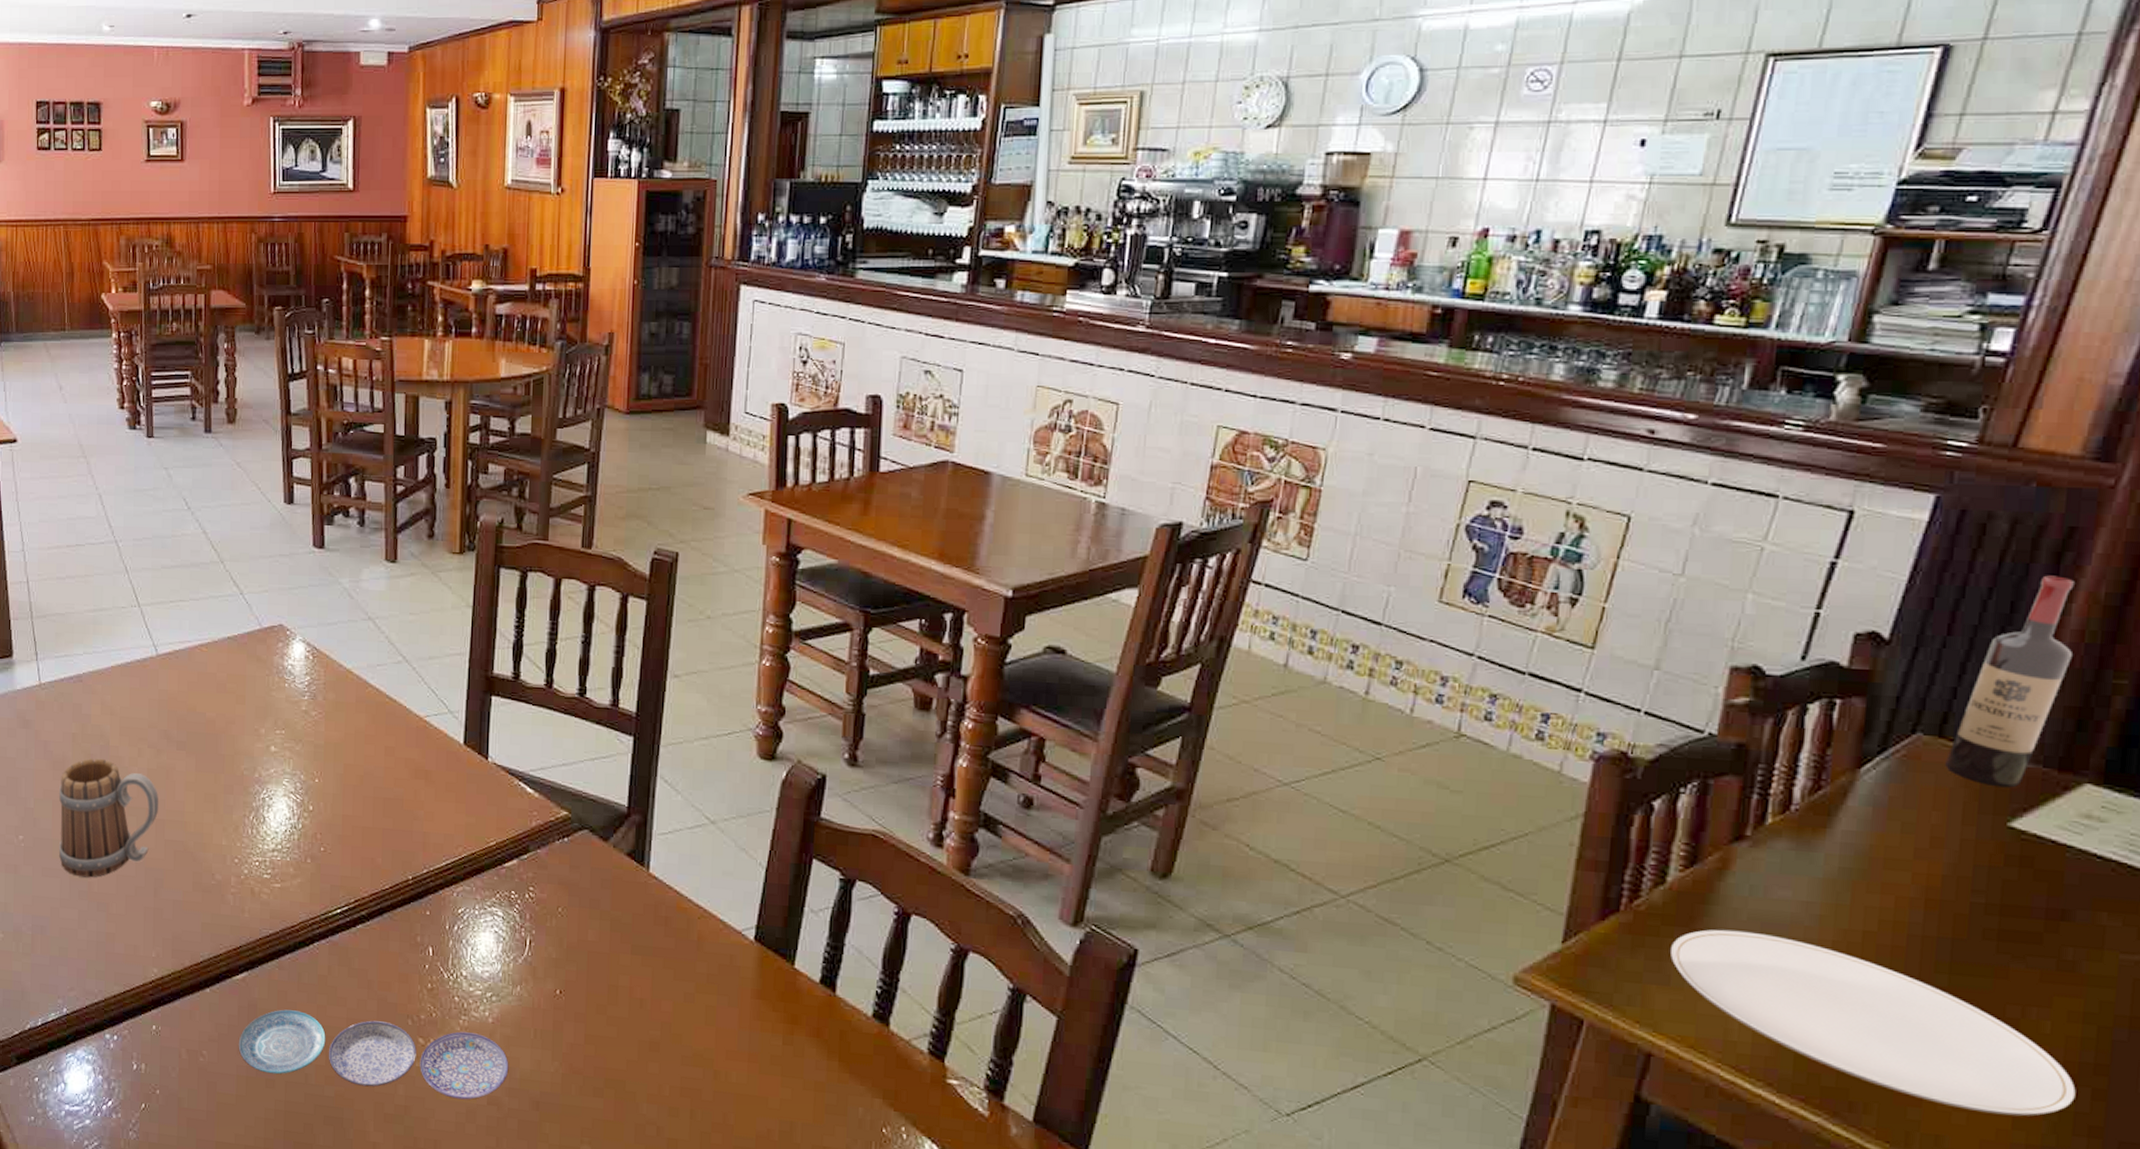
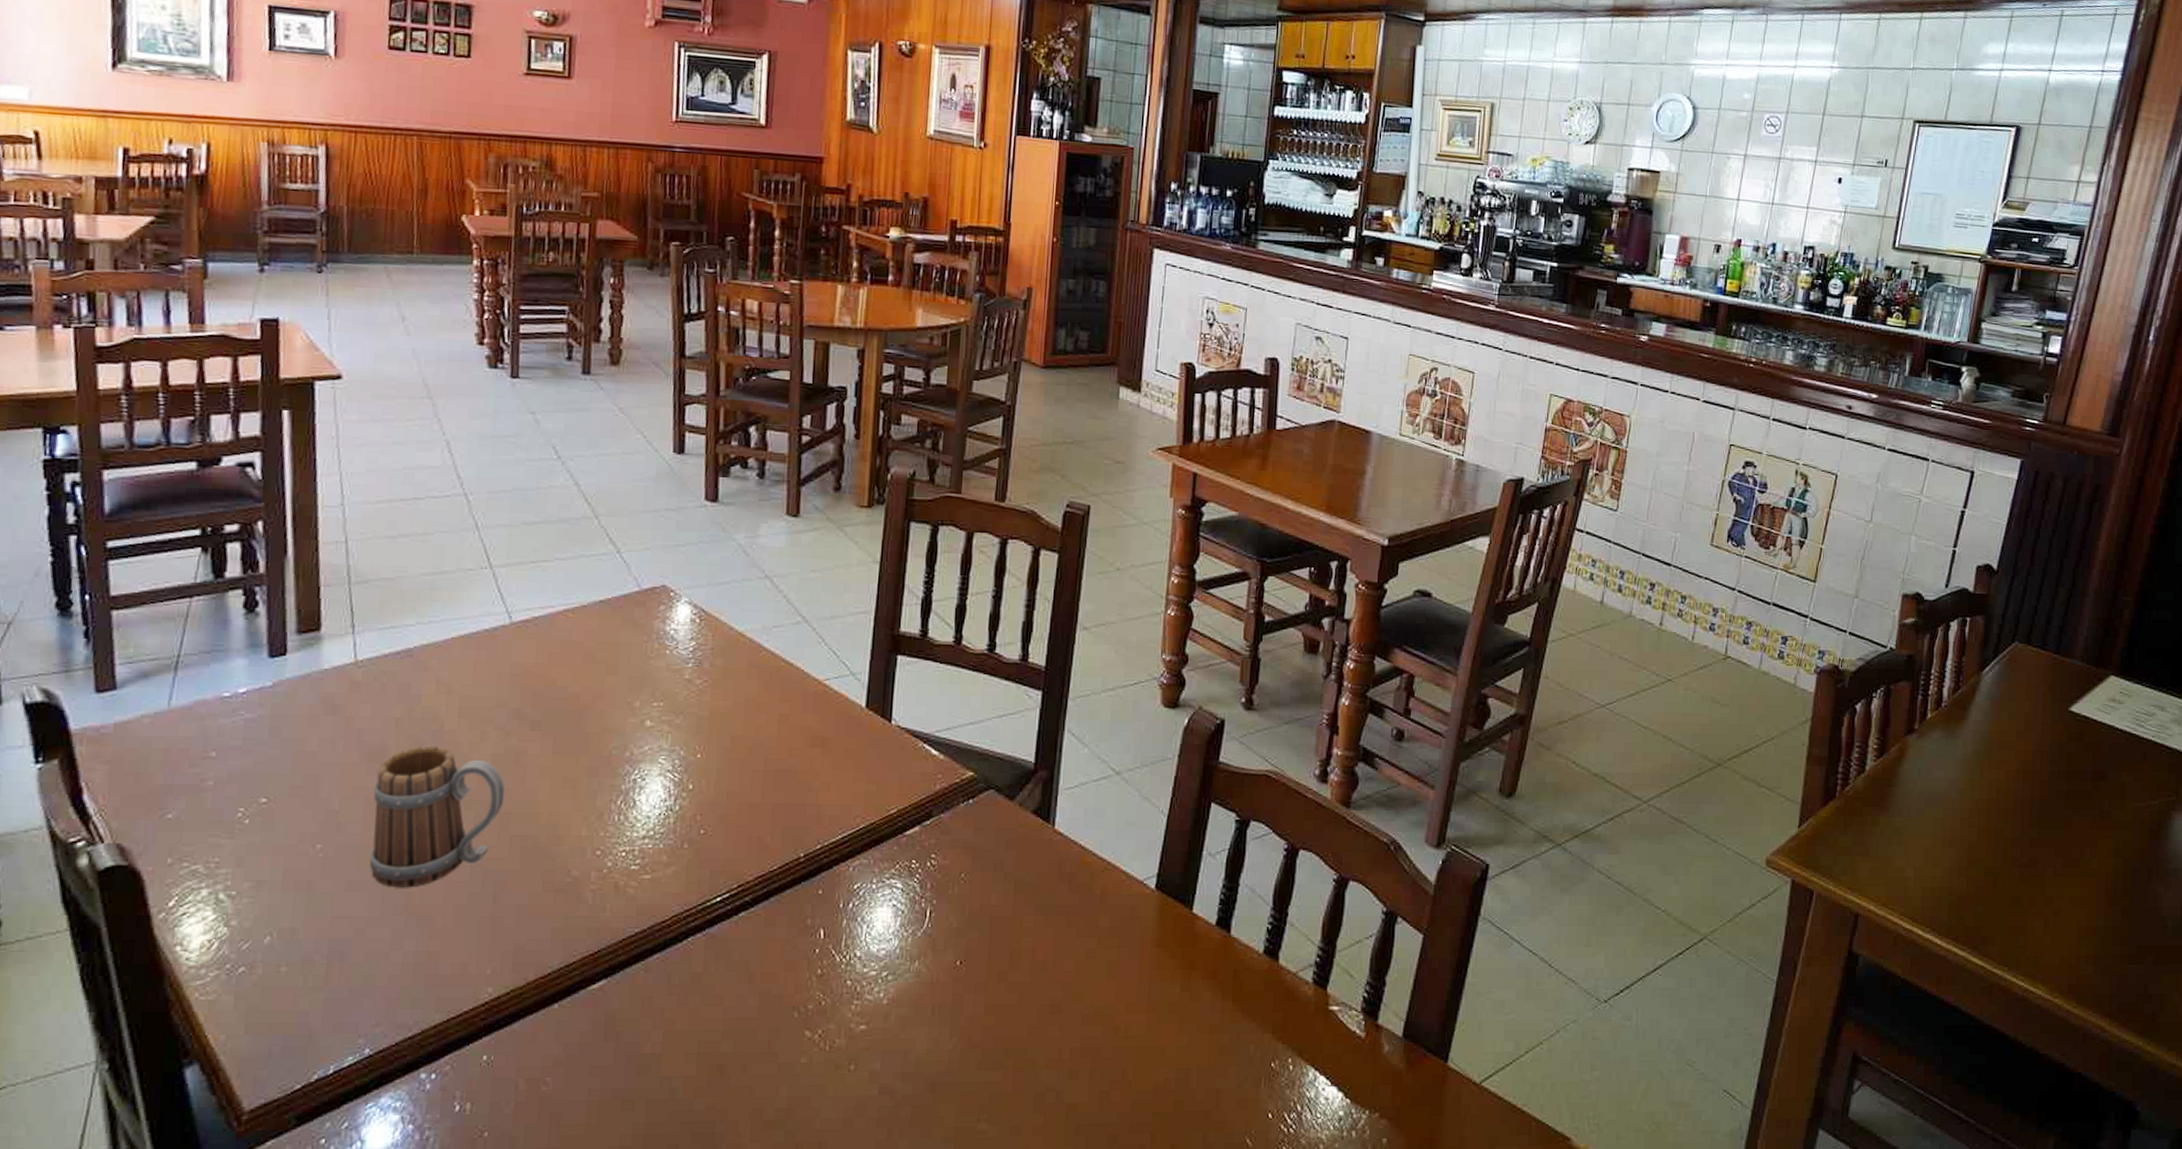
plate: present [238,1009,509,1100] -> none [591,1017,904,1094]
plate: present [1670,929,2076,1117] -> none [1869,806,2113,935]
wine bottle: present [1945,575,2074,788] -> none [2032,520,2100,681]

